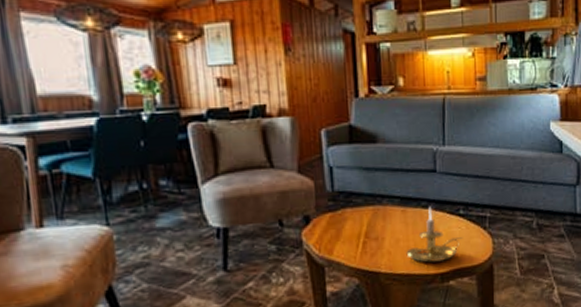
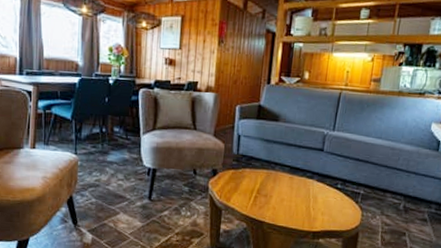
candle holder: present [406,206,463,263] -> none [287,177,337,223]

